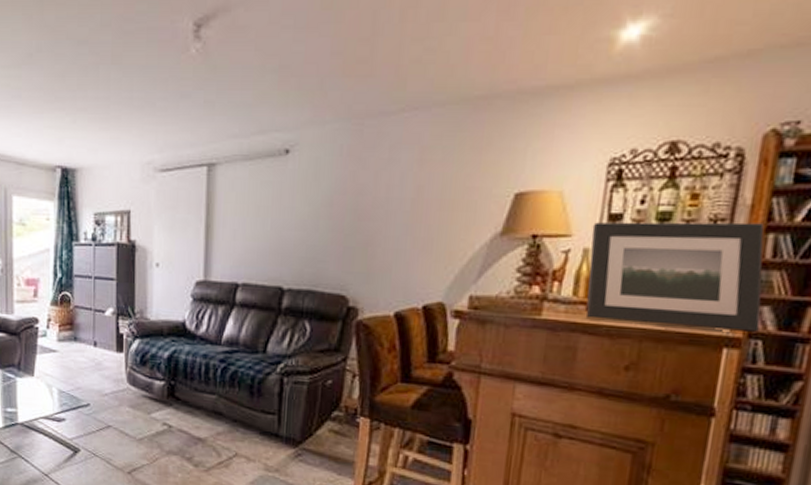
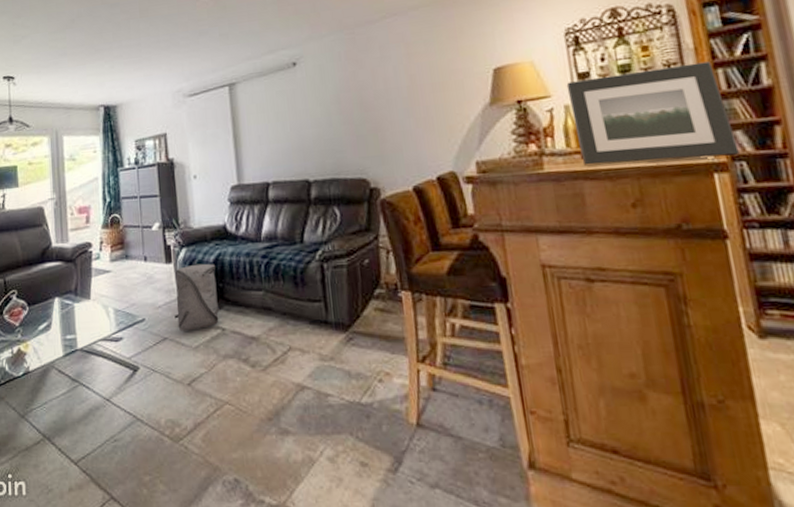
backpack: none [121,357,171,423] -> present [174,263,222,331]

